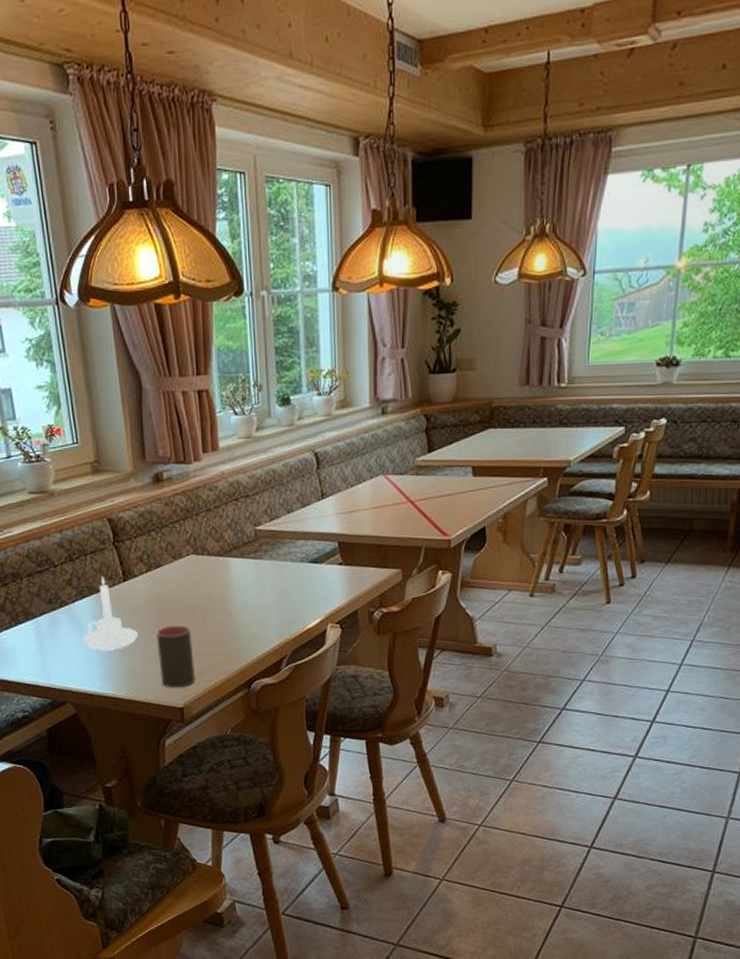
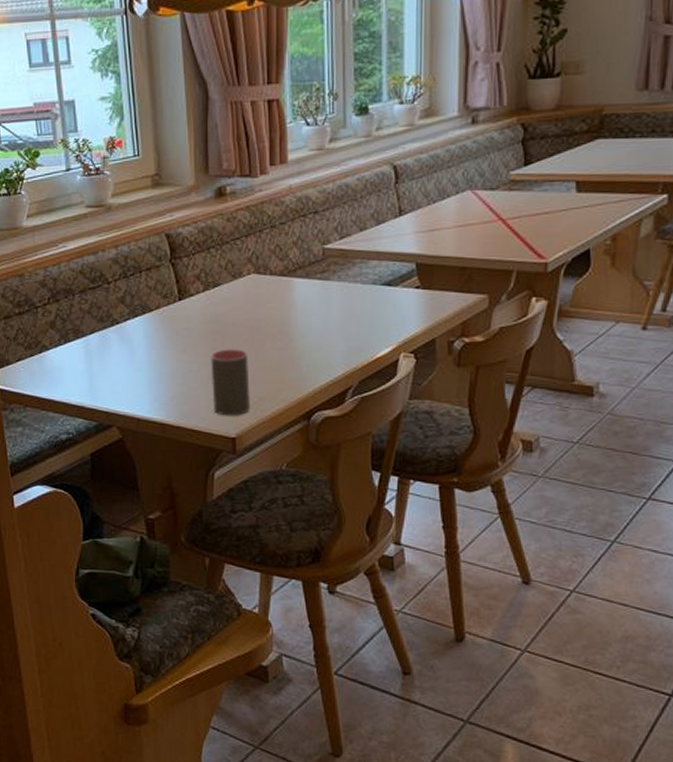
candle holder: present [83,575,138,650] -> none [133,294,191,372]

